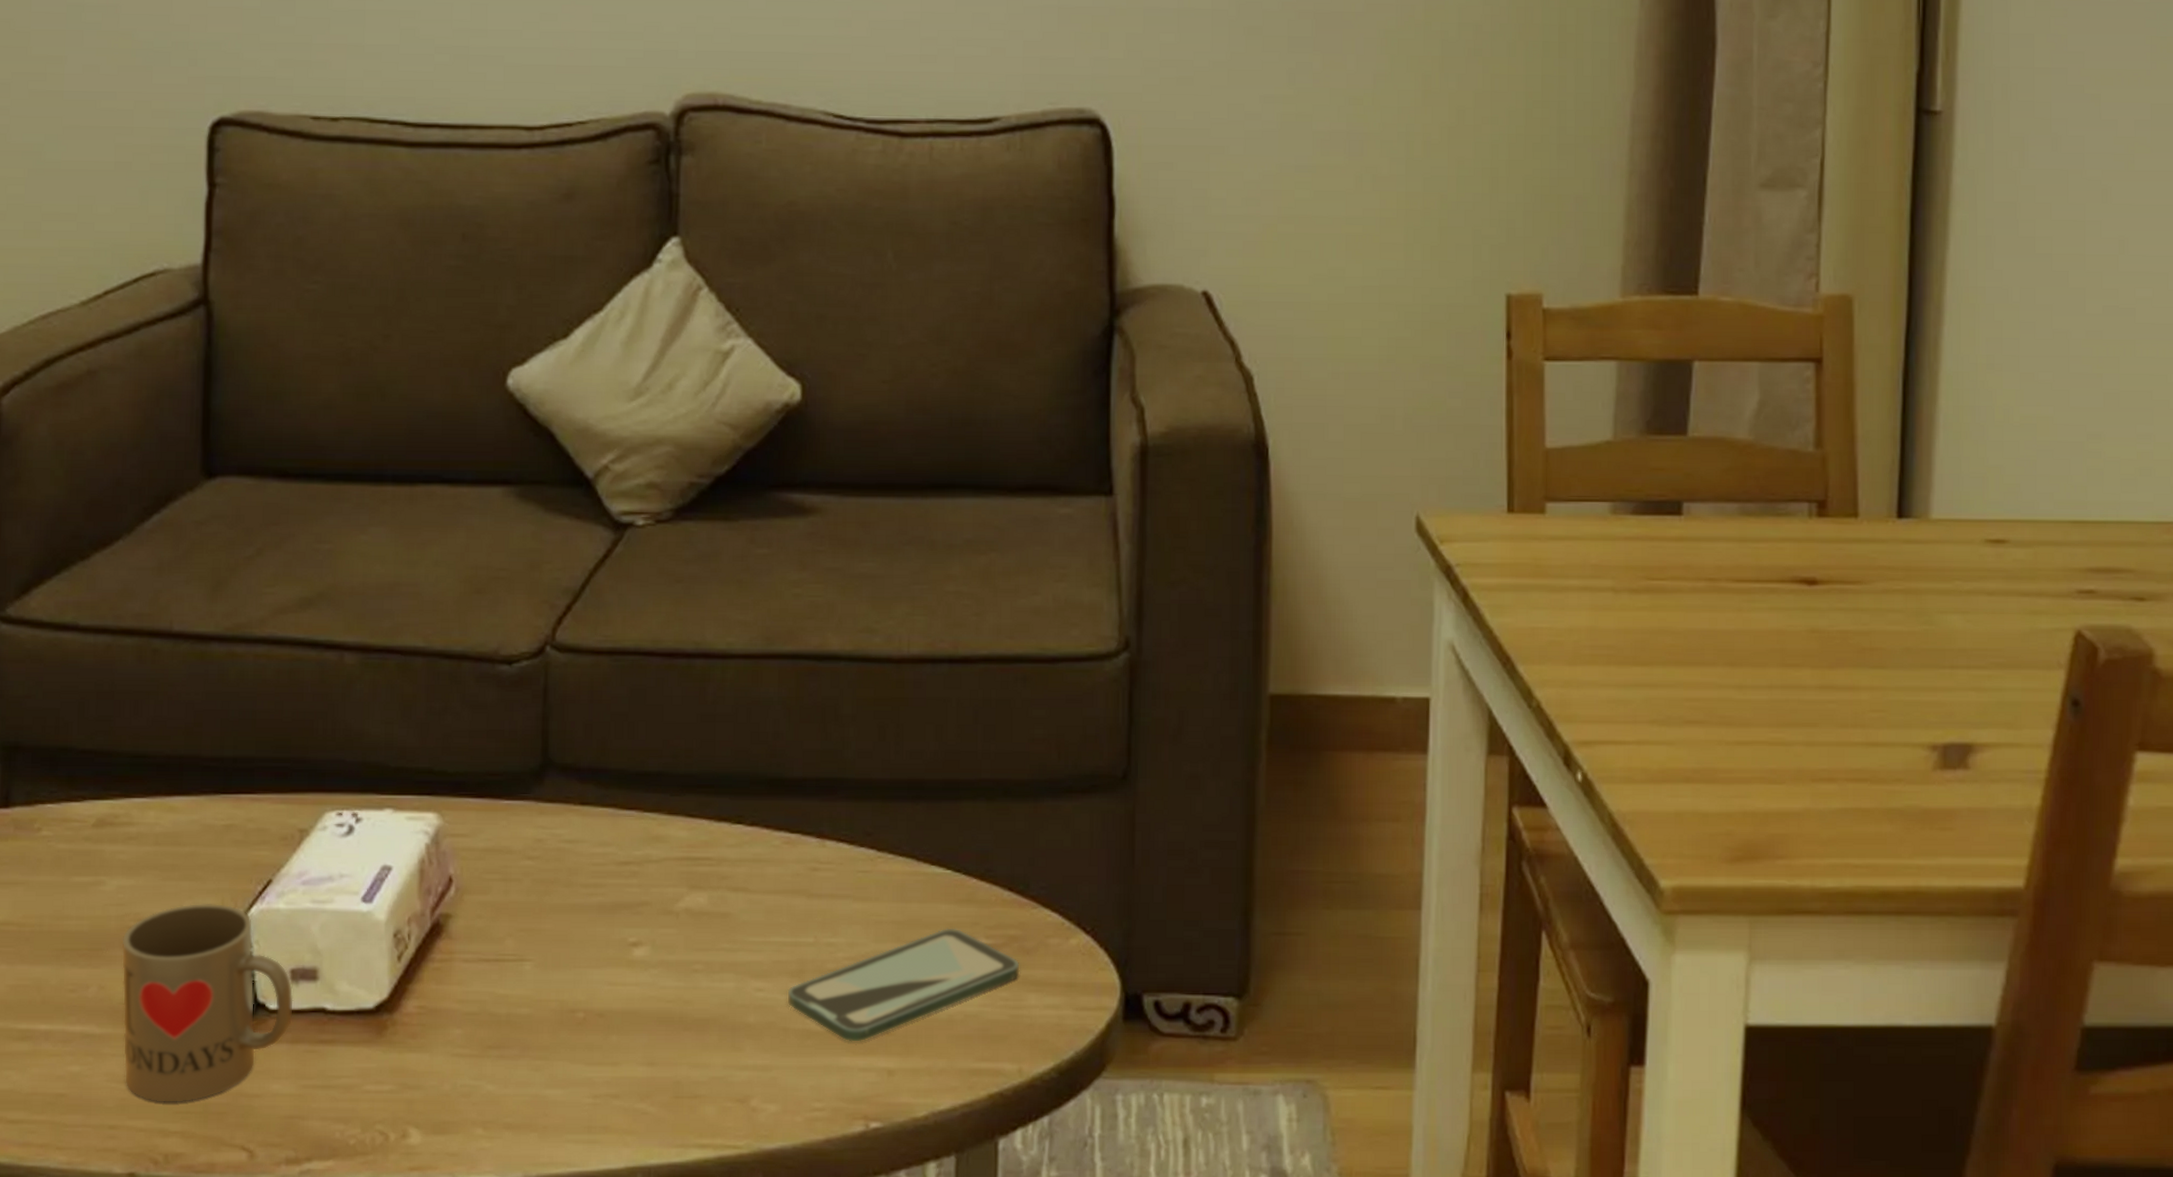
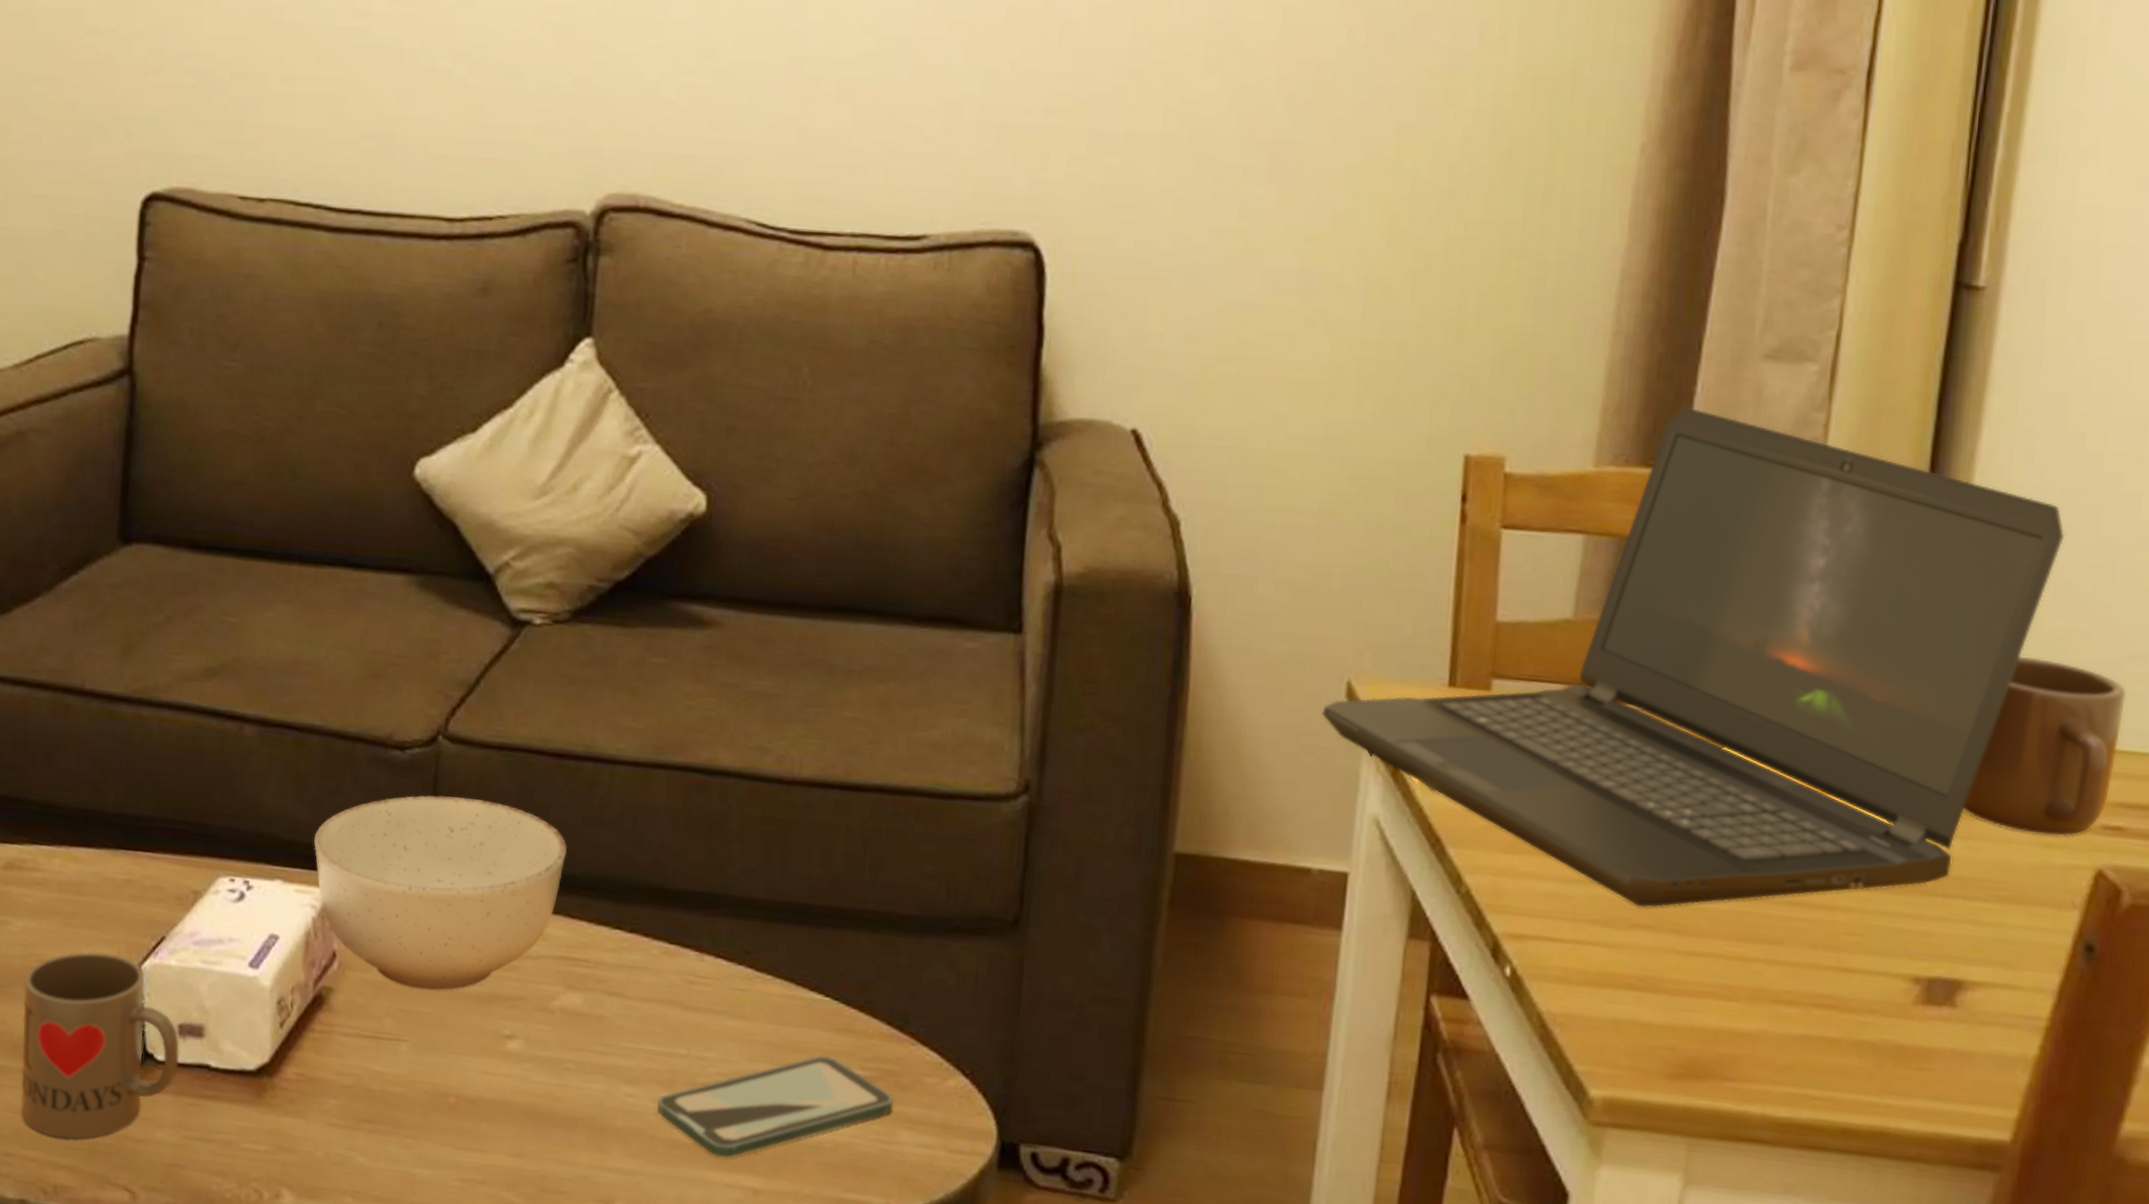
bowl: none [423,706,683,906] -> present [313,795,568,991]
laptop computer: none [1394,235,2026,704] -> present [1321,405,2065,908]
mug: none [1961,441,2088,603] -> present [1964,655,2127,836]

